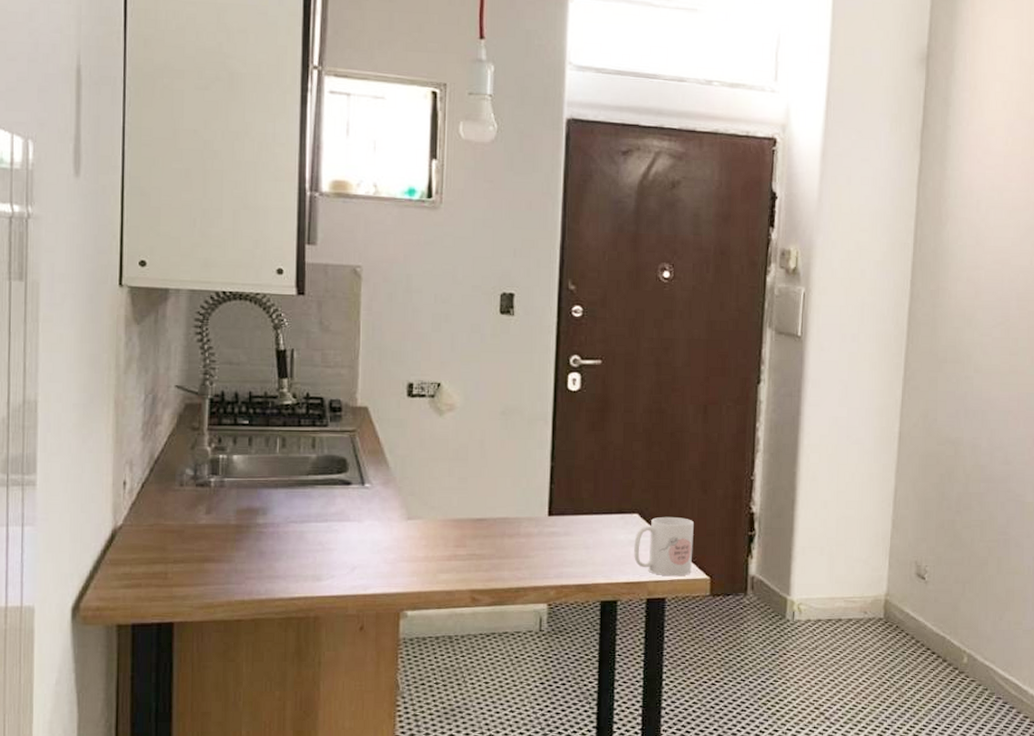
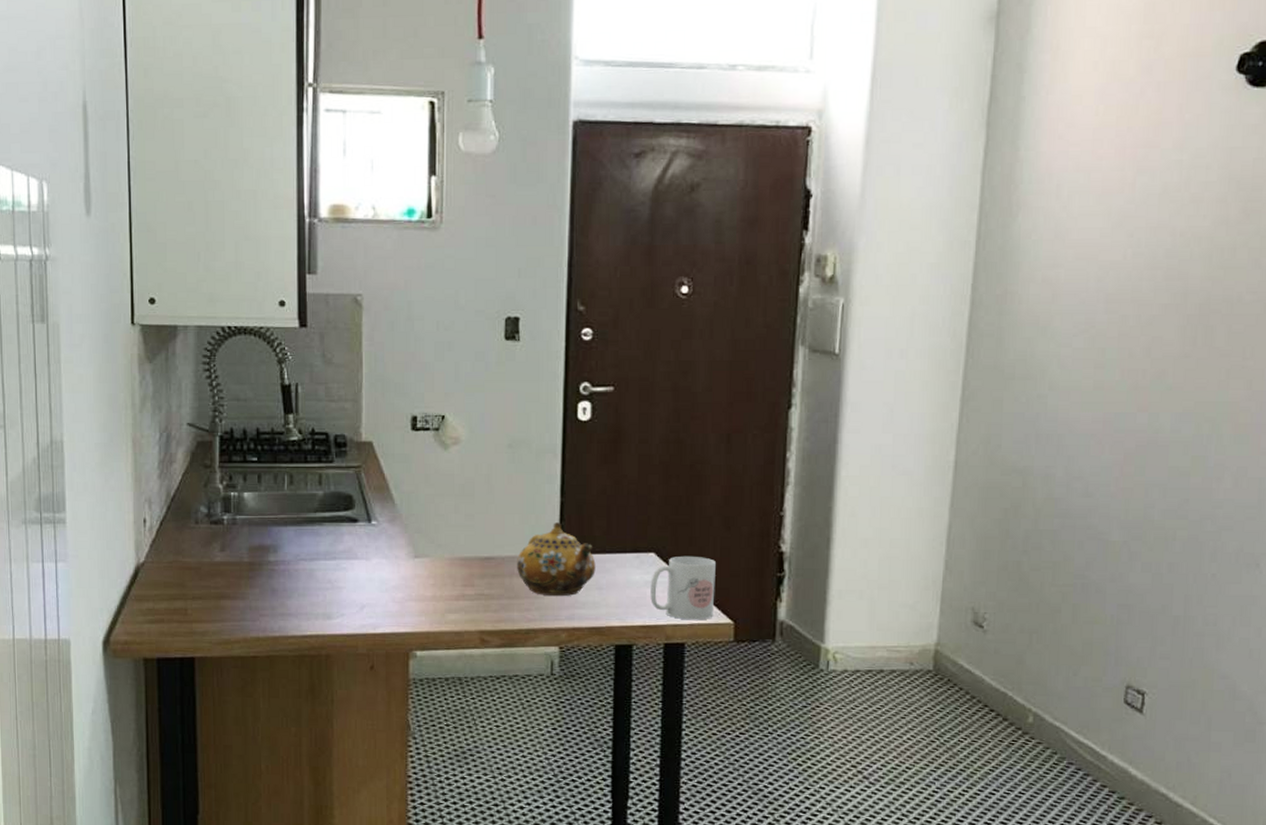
teapot: none [507,484,583,556] -> present [516,521,596,597]

